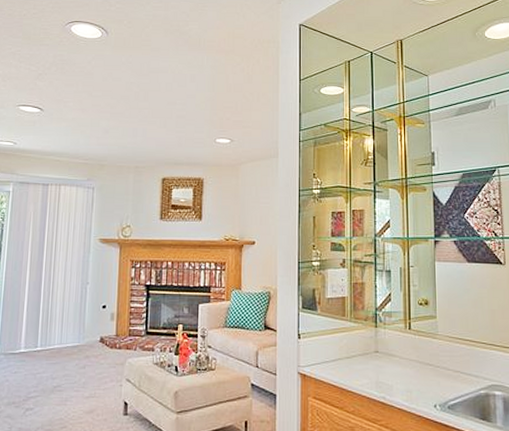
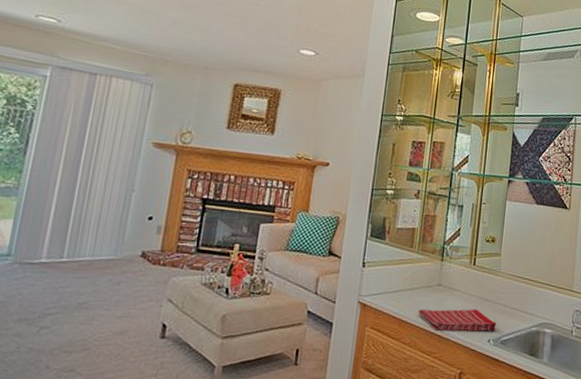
dish towel: none [359,374,442,398] -> present [418,309,497,332]

